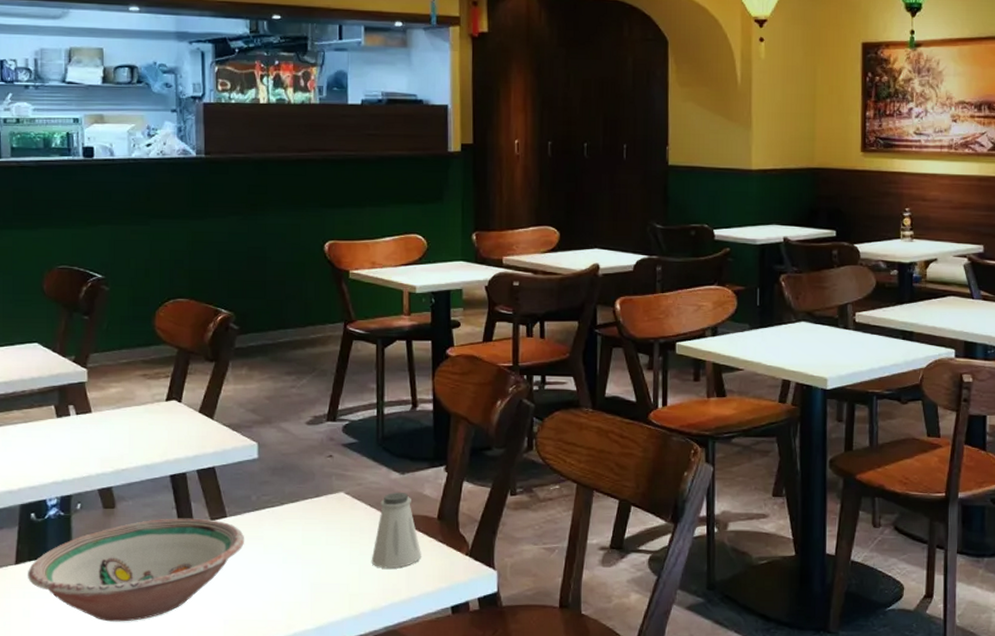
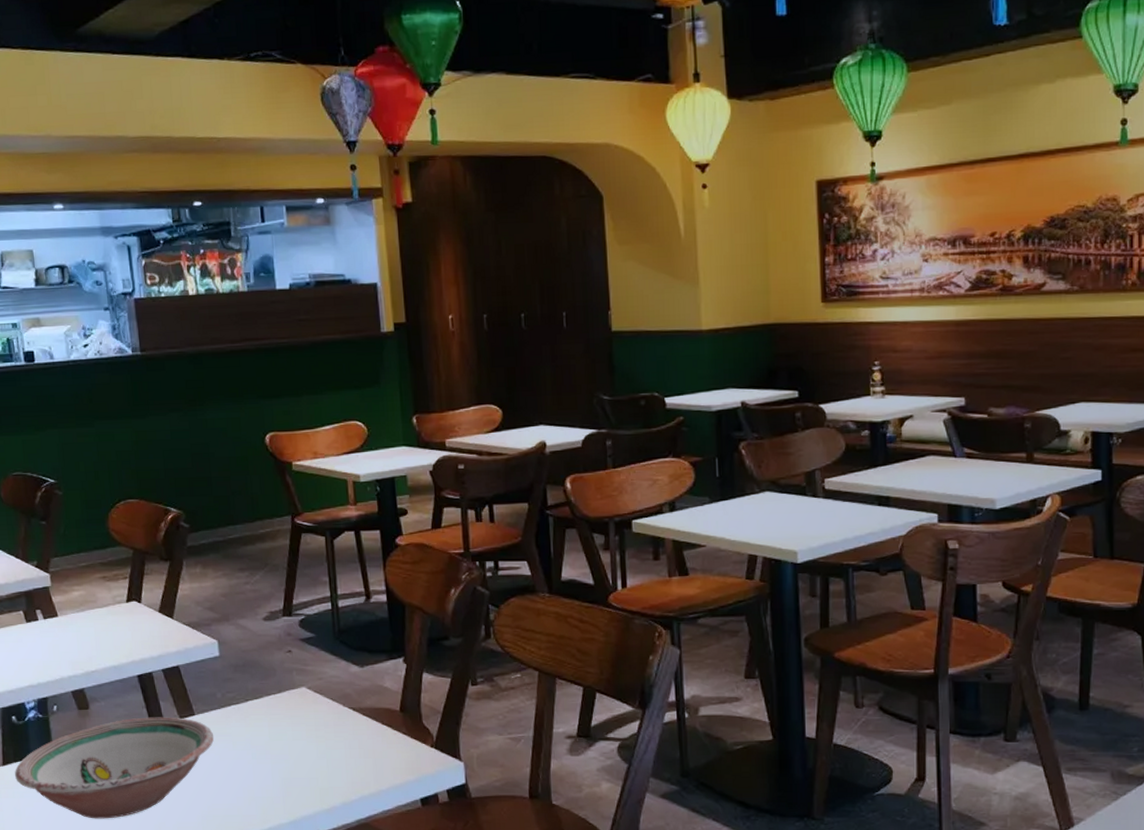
saltshaker: present [371,492,421,569] -> none [338,685,387,762]

